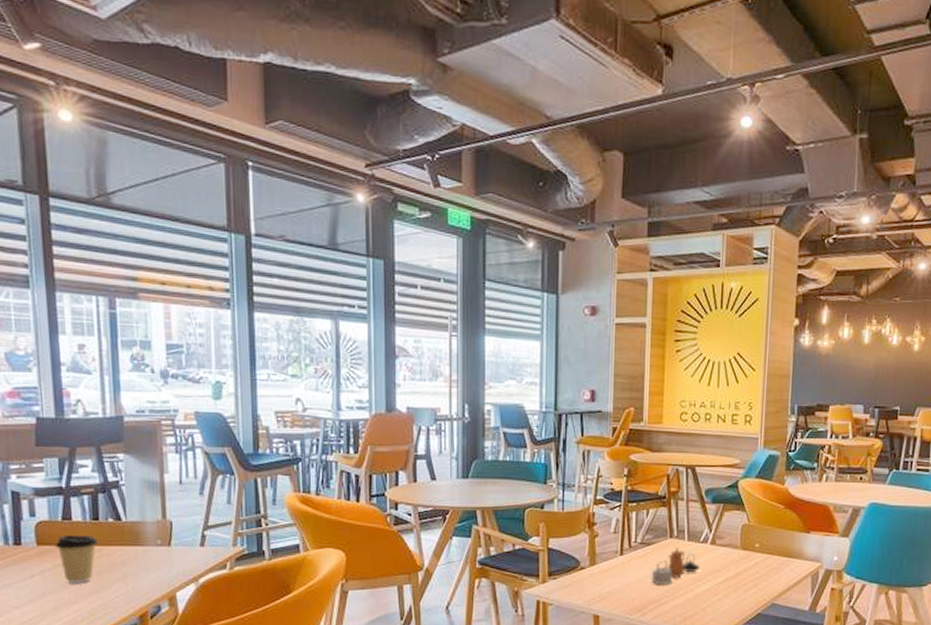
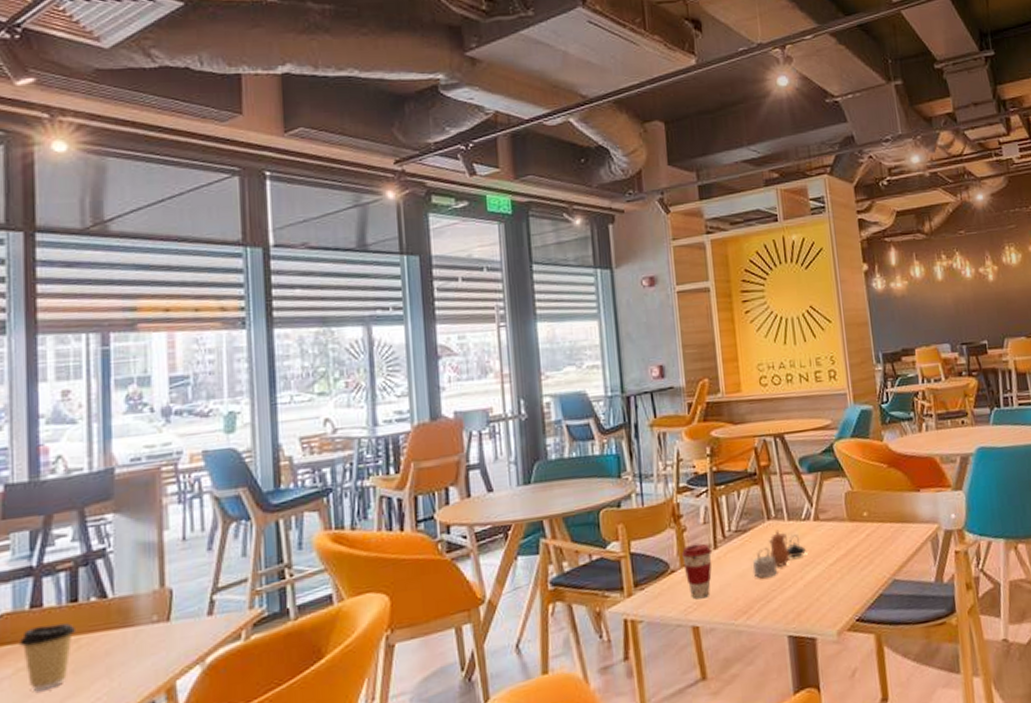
coffee cup: none [592,549,619,594] -> present [682,543,713,600]

